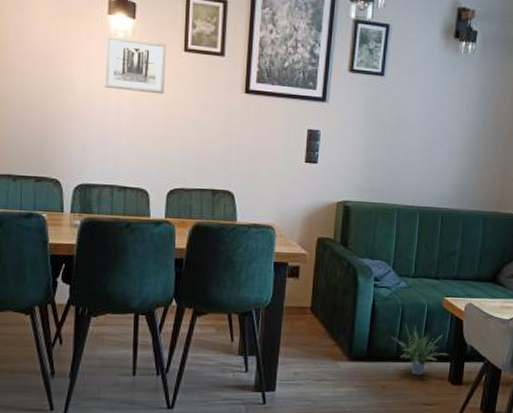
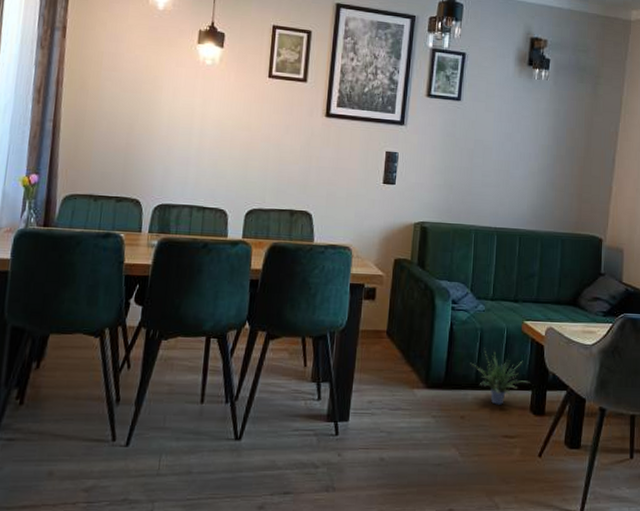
wall art: present [104,35,166,95] -> none [189,63,251,118]

